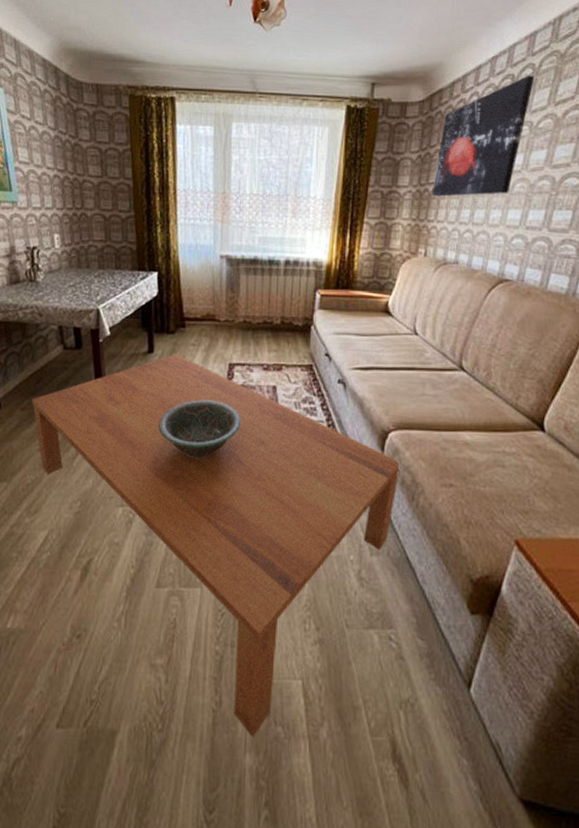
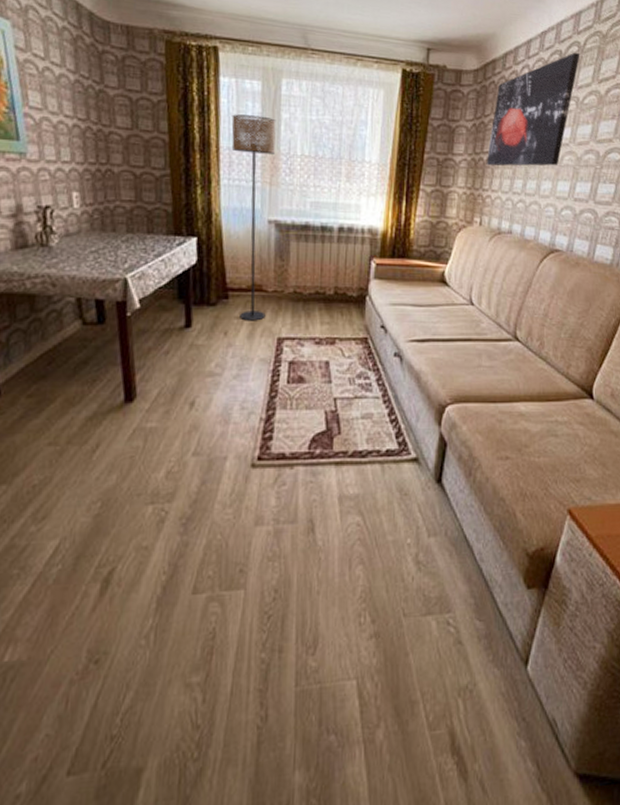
coffee table: present [31,354,401,738] -> none [40,328,458,752]
decorative bowl: present [157,400,241,458] -> none [195,379,291,443]
floor lamp: none [187,158,227,348] -> present [231,114,276,321]

